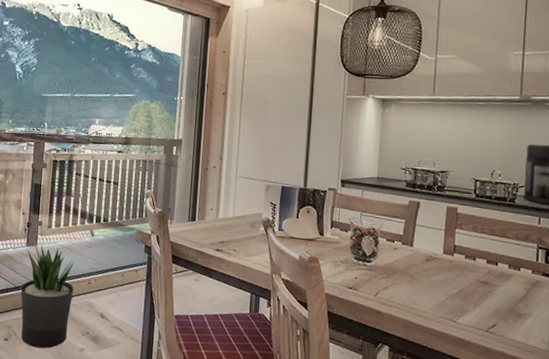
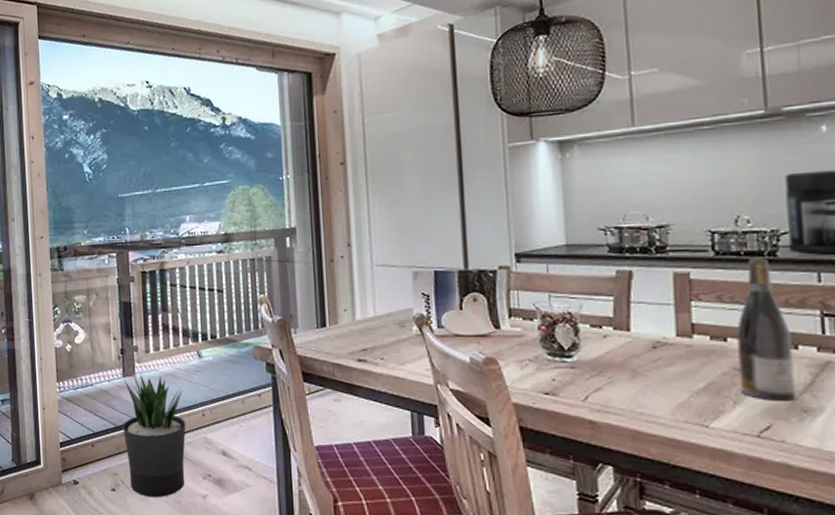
wine bottle: none [480,202,517,307] -> present [736,258,796,401]

